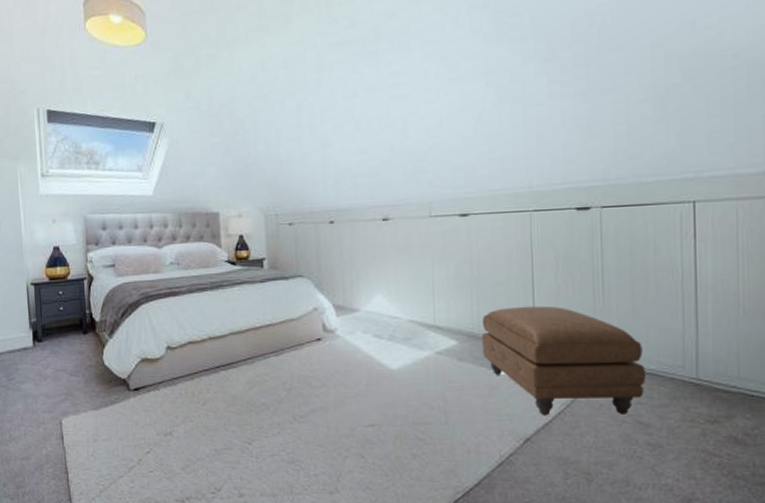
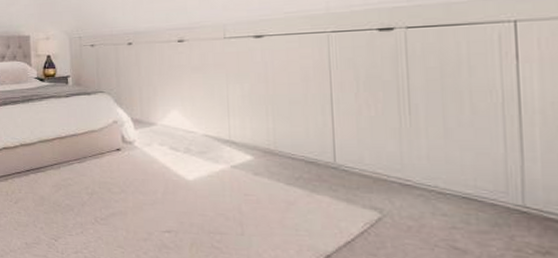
ottoman: present [481,306,647,416] -> none [277,125,462,238]

